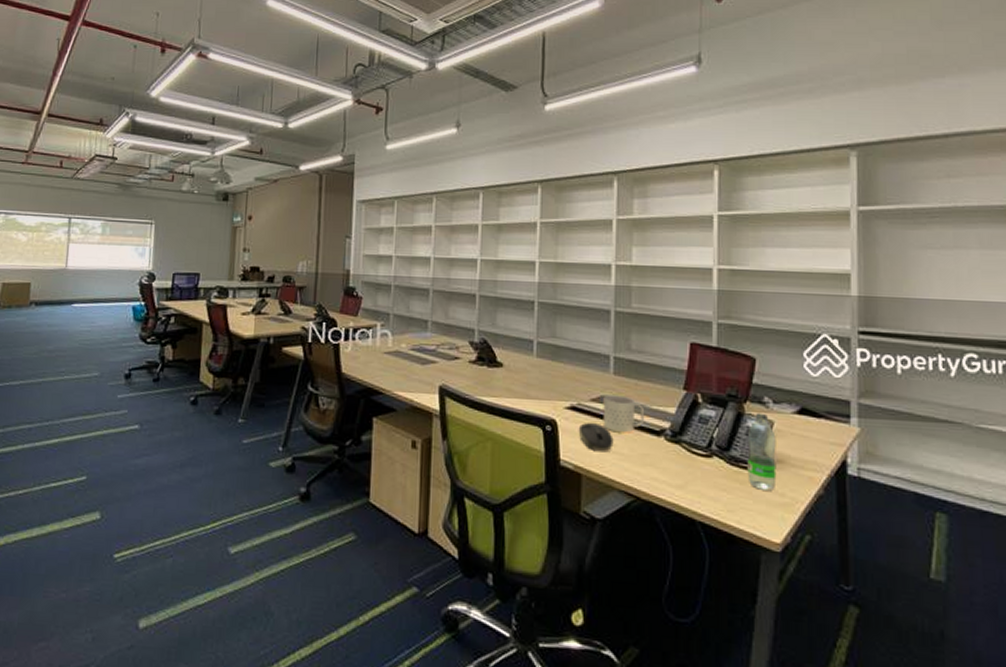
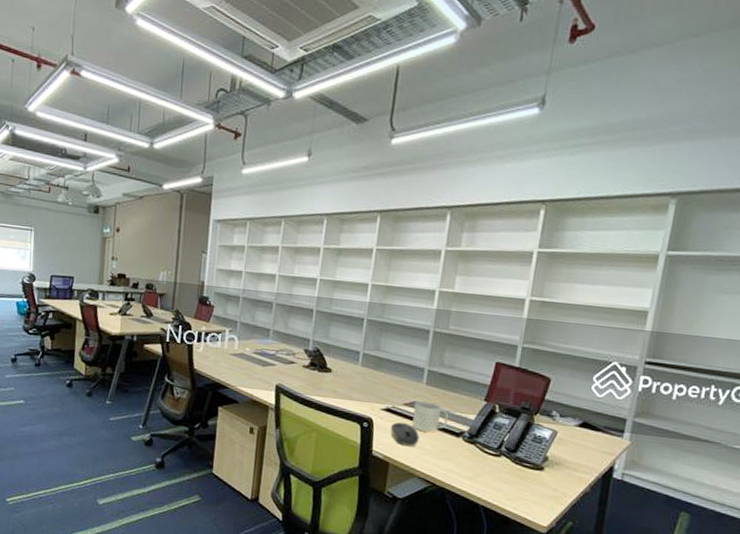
bottle: present [747,412,777,491] -> none [528,423,558,486]

